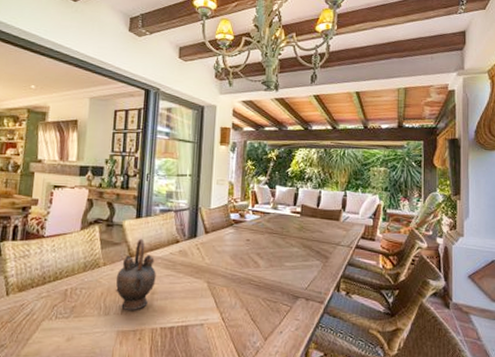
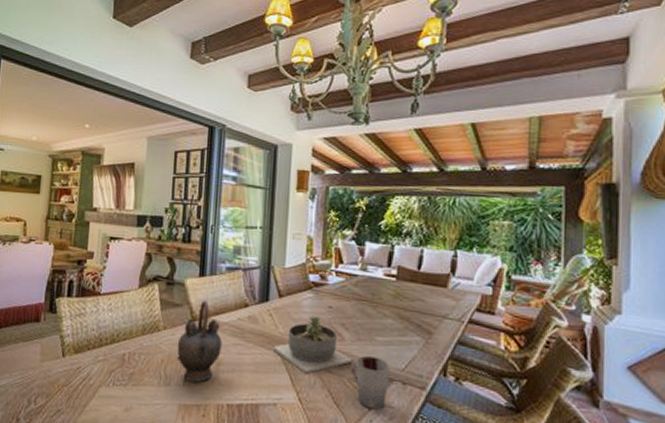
succulent planter: none [200,248,266,297] -> present [273,315,352,374]
cup: none [264,279,296,323] -> present [350,356,390,410]

